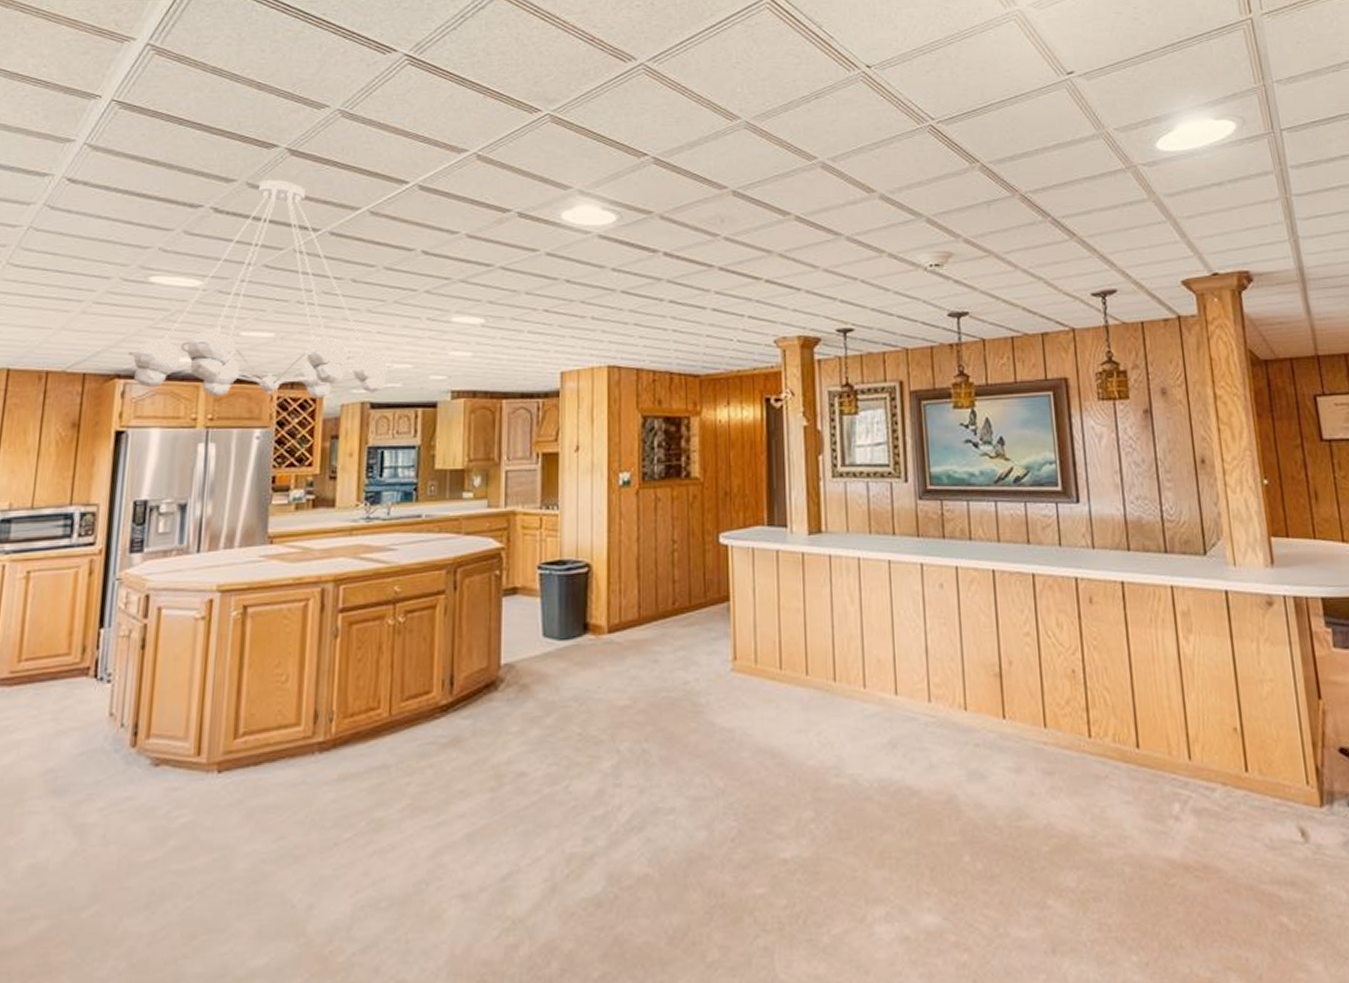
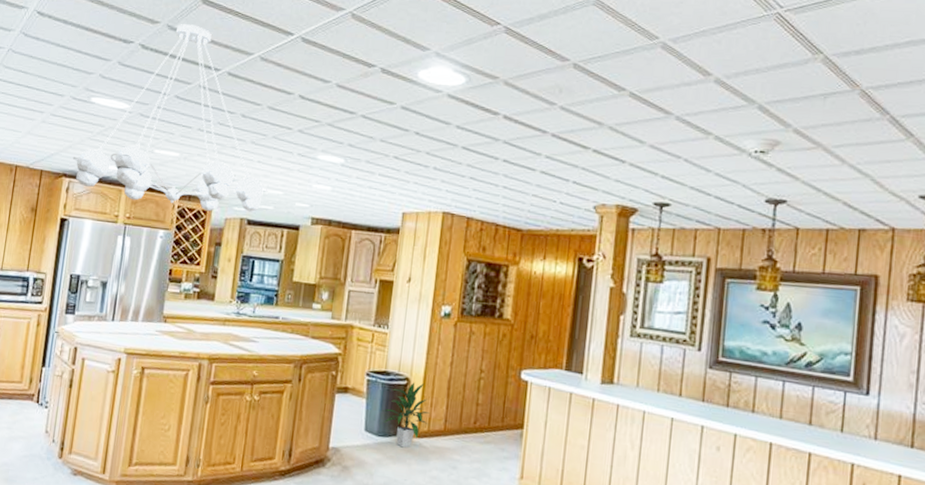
indoor plant: none [561,567,619,649] -> present [381,382,429,448]

